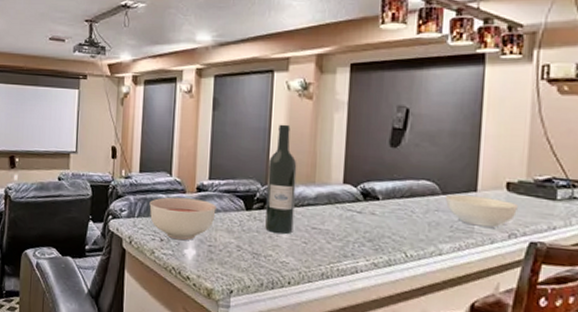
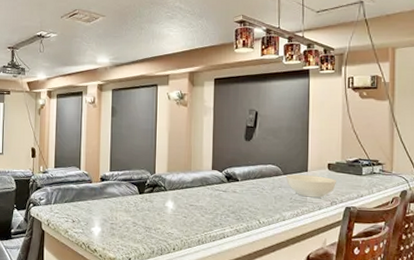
bowl: present [149,197,216,241] -> none [63,186,116,221]
wine bottle: present [265,124,297,234] -> none [154,126,177,212]

